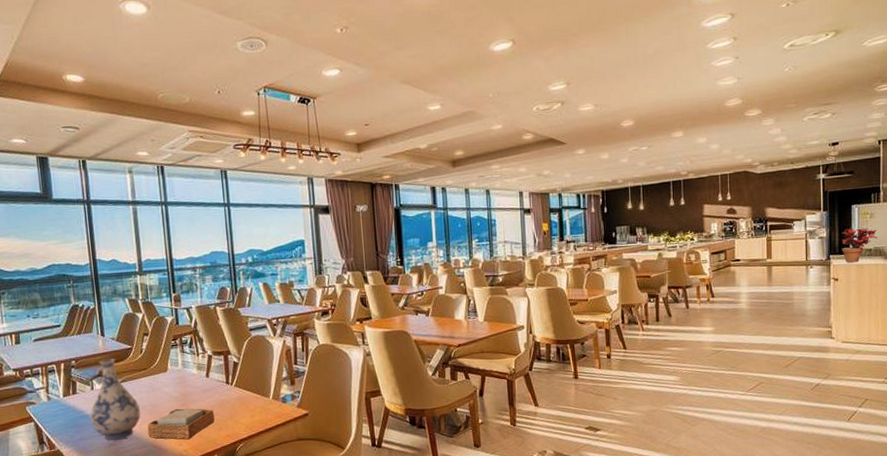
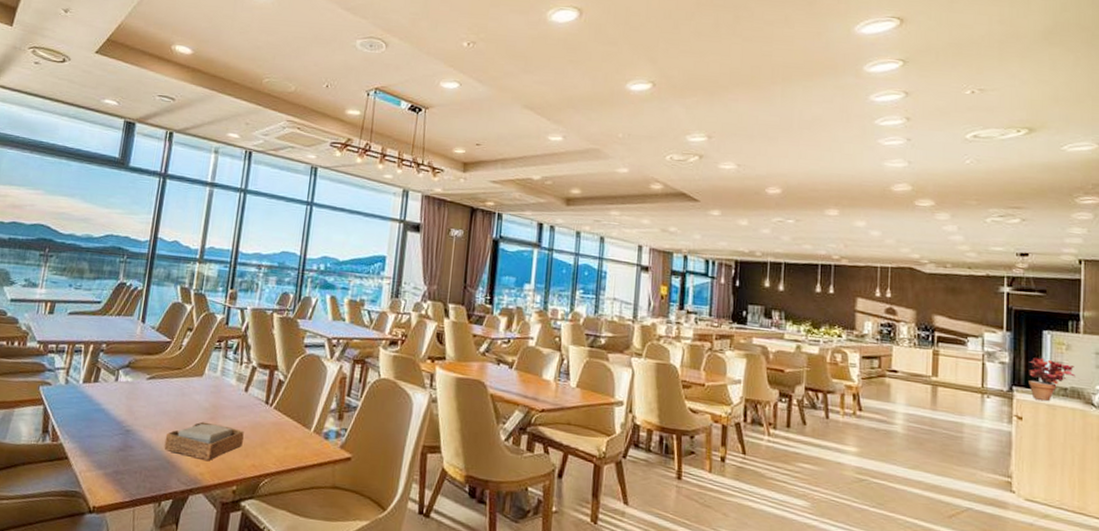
vase: present [90,358,141,441] -> none [104,349,164,446]

